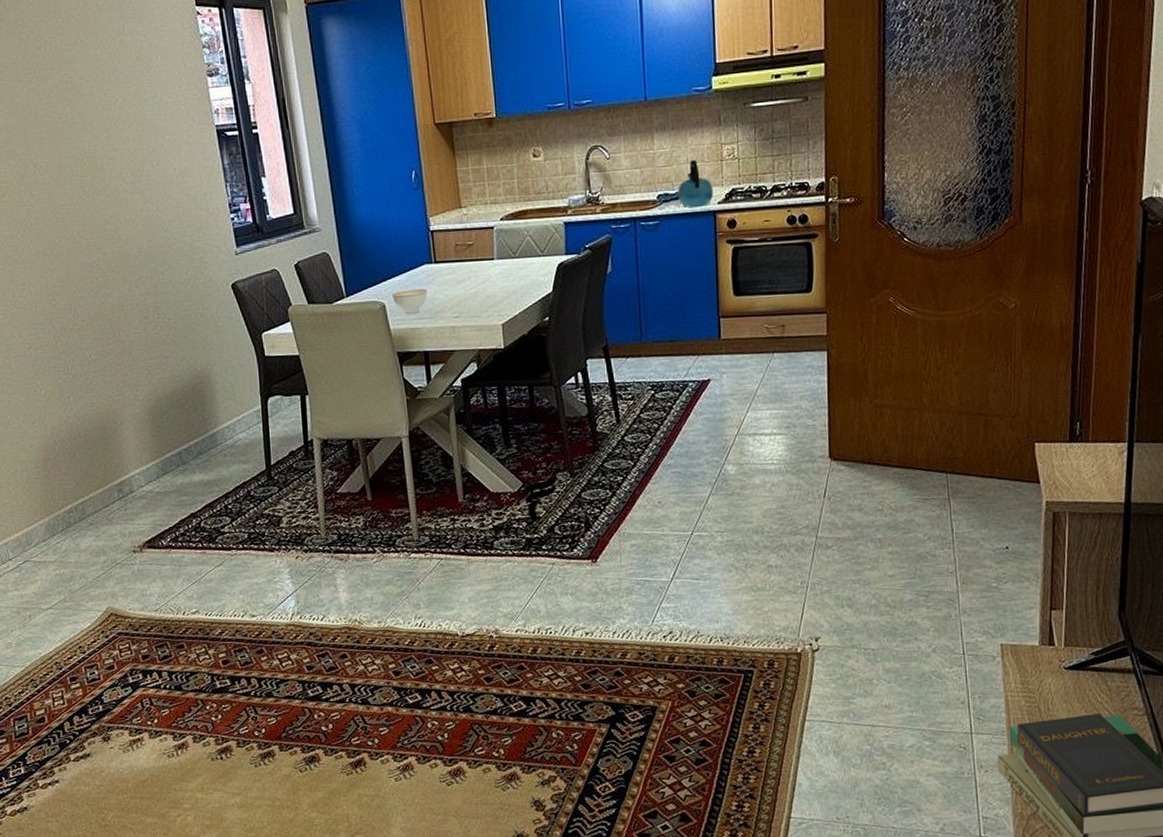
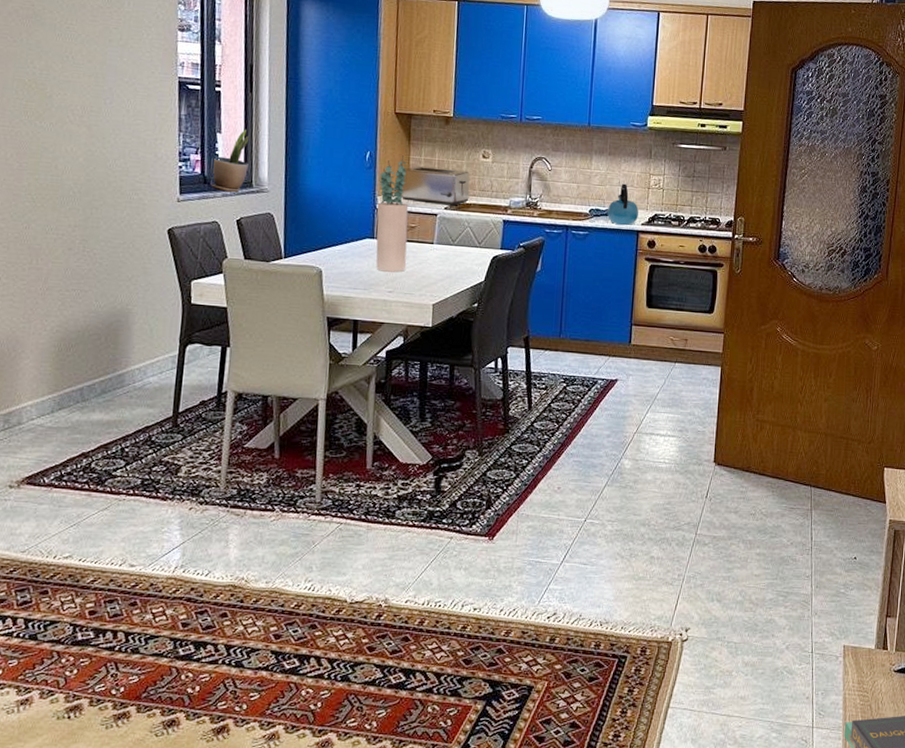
potted plant: none [261,168,297,238] -> present [210,129,250,193]
bowl: present [391,288,428,314] -> none [329,259,366,283]
vase: none [429,169,470,297] -> present [376,155,409,273]
toaster: none [453,174,525,218] -> present [402,165,470,206]

